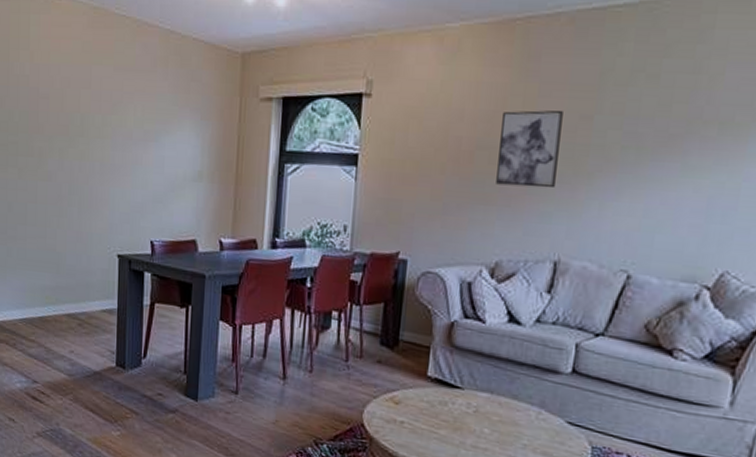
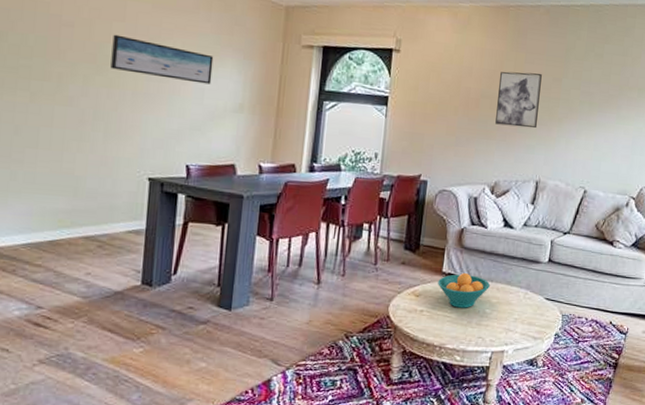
wall art: none [81,103,172,151] -> present [110,34,214,85]
fruit bowl: none [422,378,489,425] -> present [438,272,490,308]

